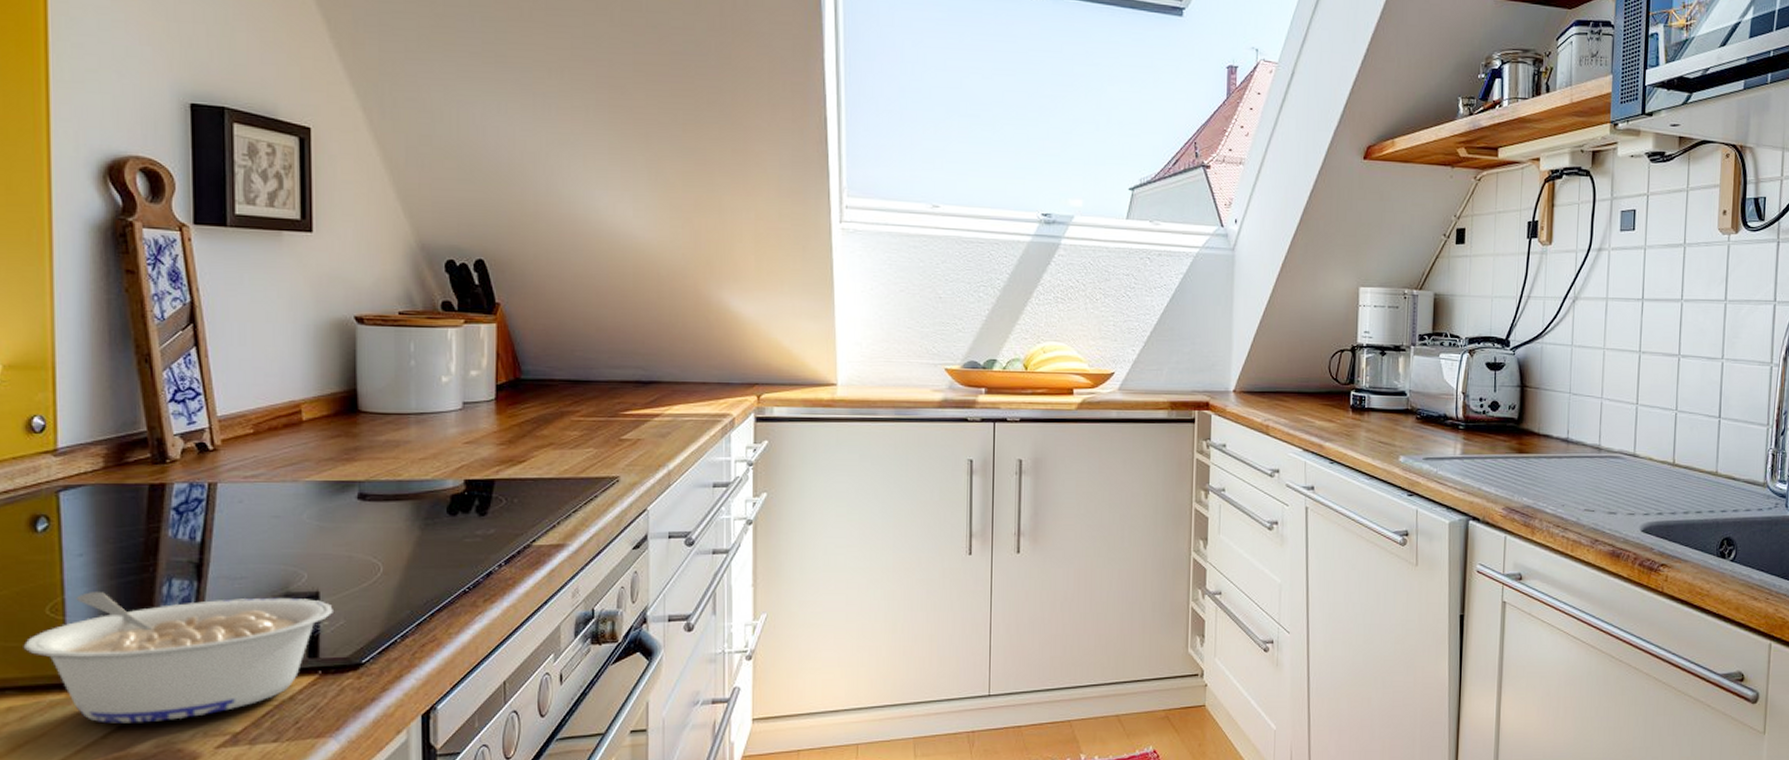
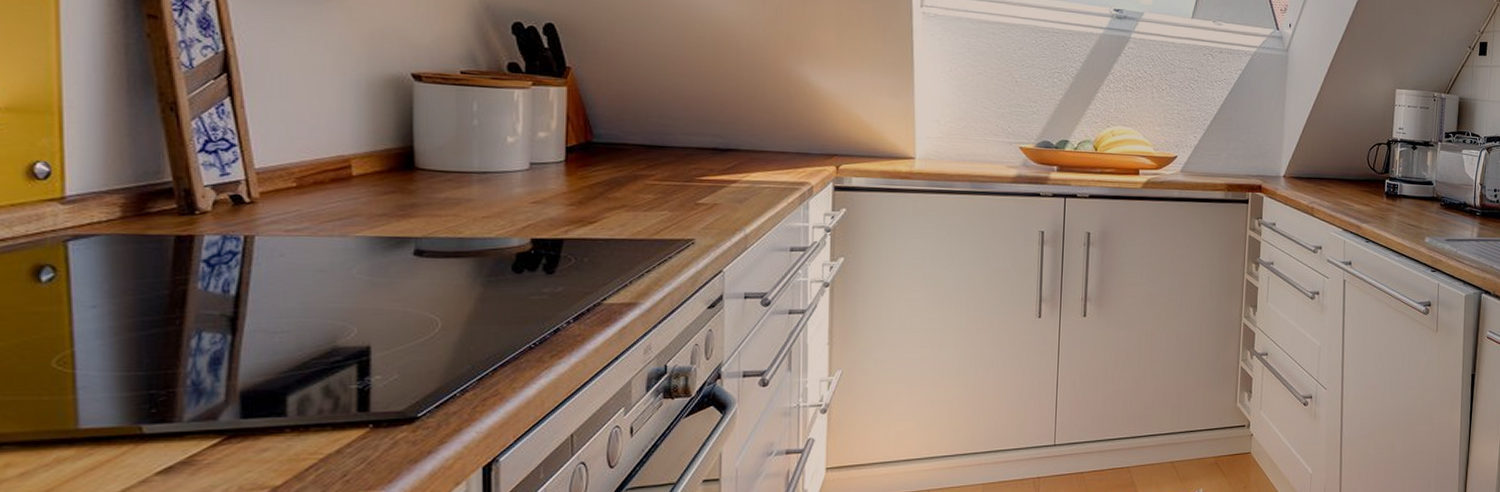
legume: present [23,591,333,723] -> none [24,343,386,479]

